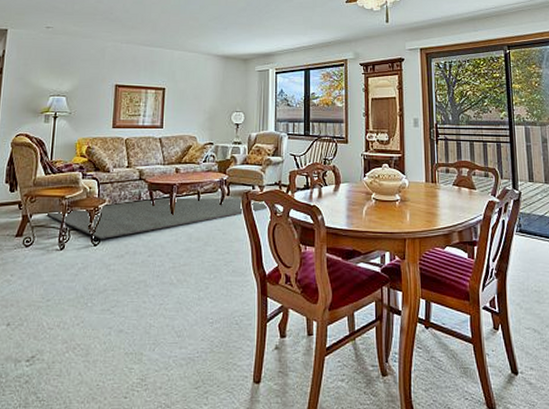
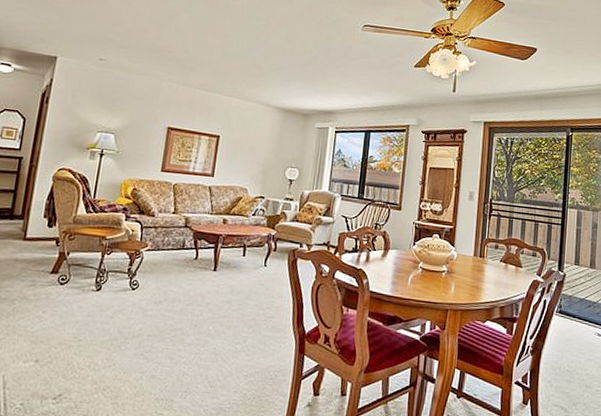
rug: present [46,198,269,240] -> none [85,247,316,285]

